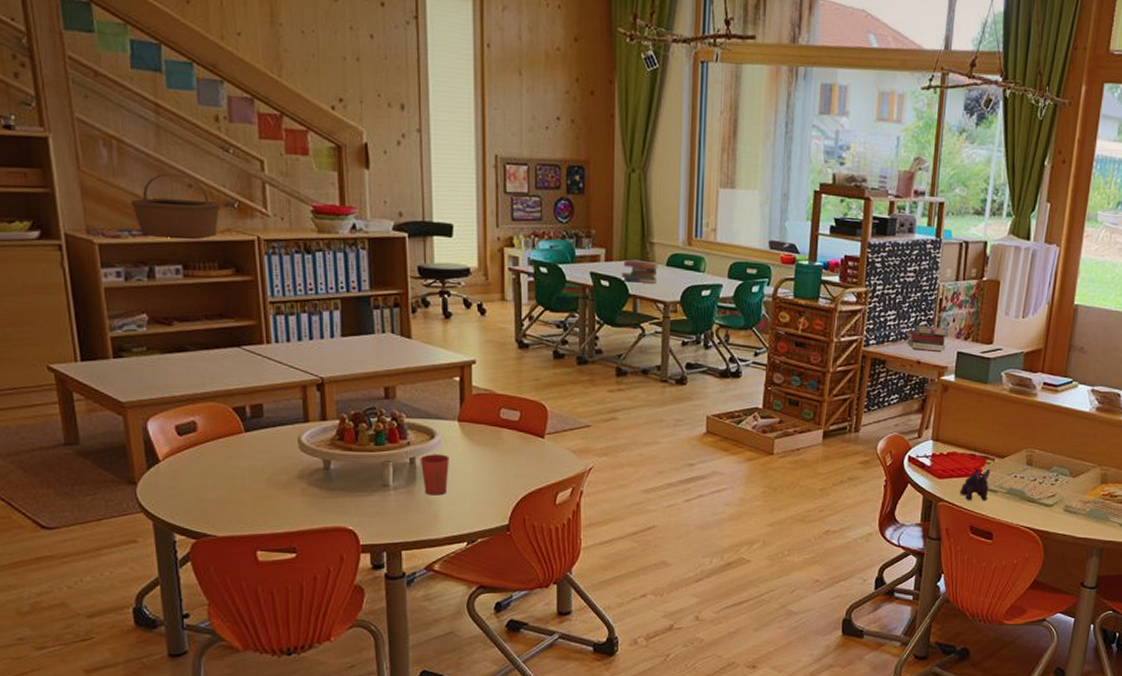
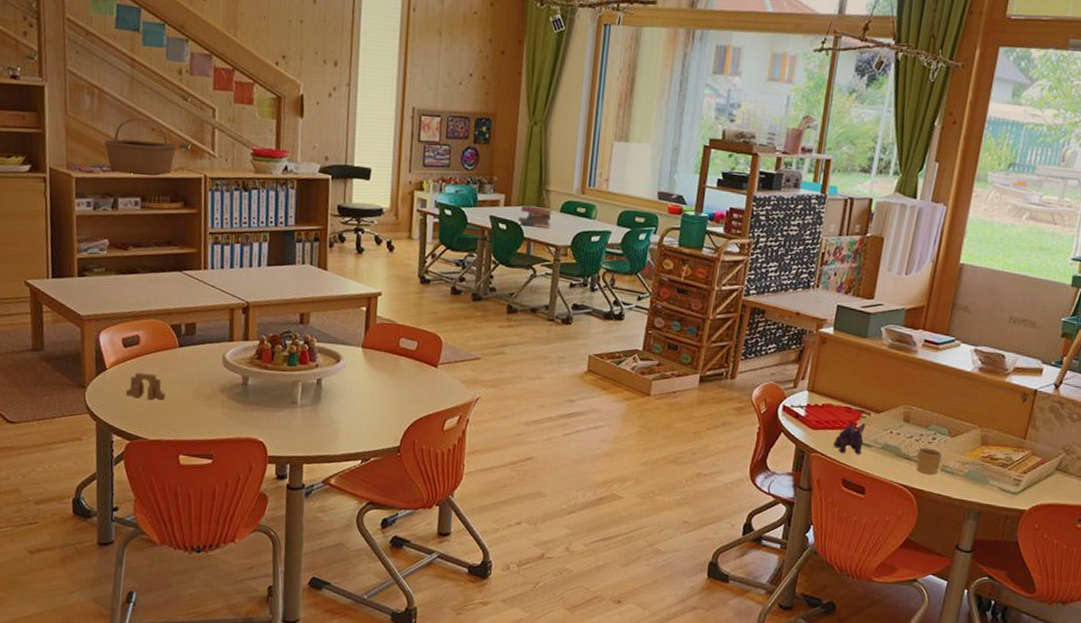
wooden toy: none [185,463,235,492] -> present [125,372,166,400]
cup: present [419,454,449,496] -> none [325,376,352,415]
books: present [905,325,946,353] -> none [785,277,827,306]
cup: none [1040,489,1065,516] -> present [916,447,942,475]

